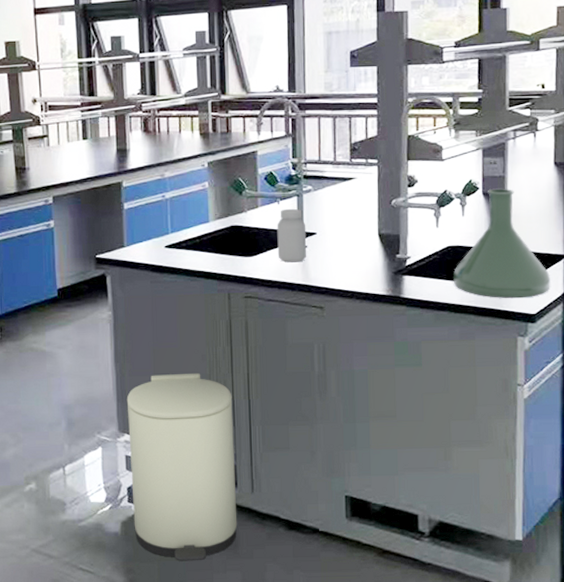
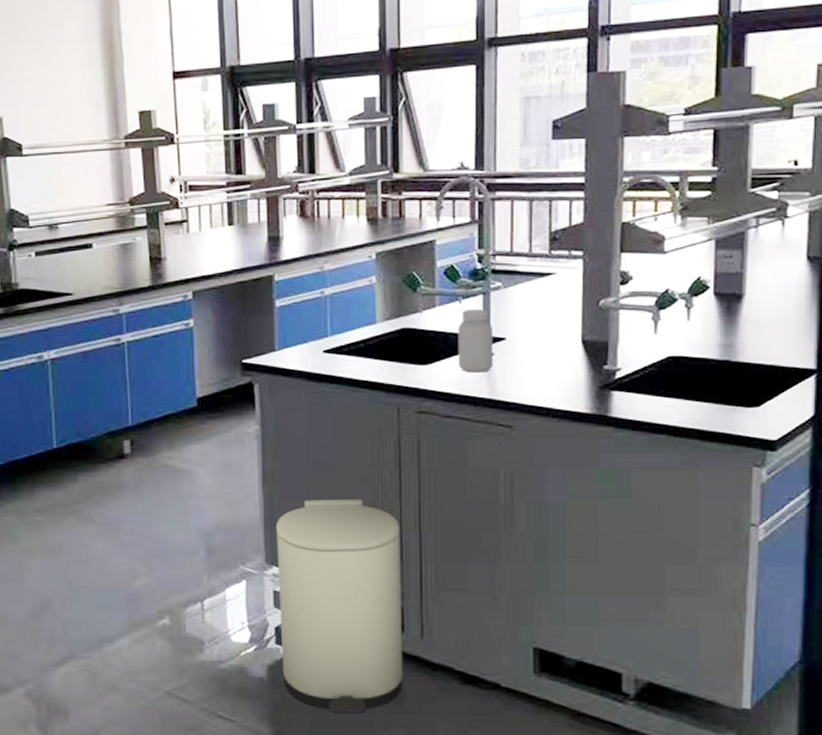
flask: present [453,189,550,298] -> none [673,288,797,420]

